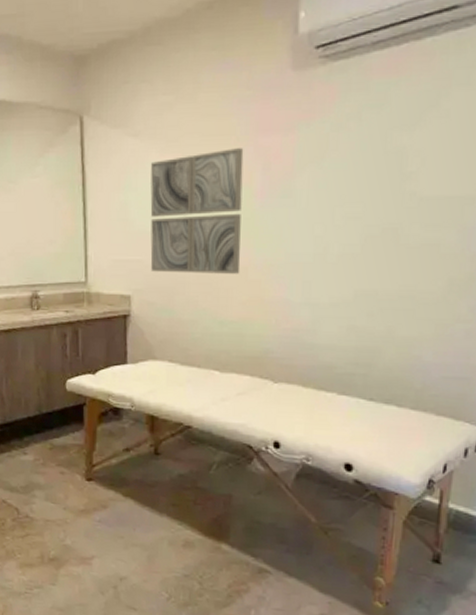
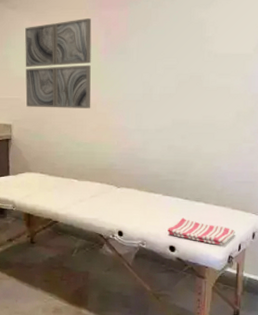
dish towel: none [343,425,440,465] -> present [167,217,235,245]

